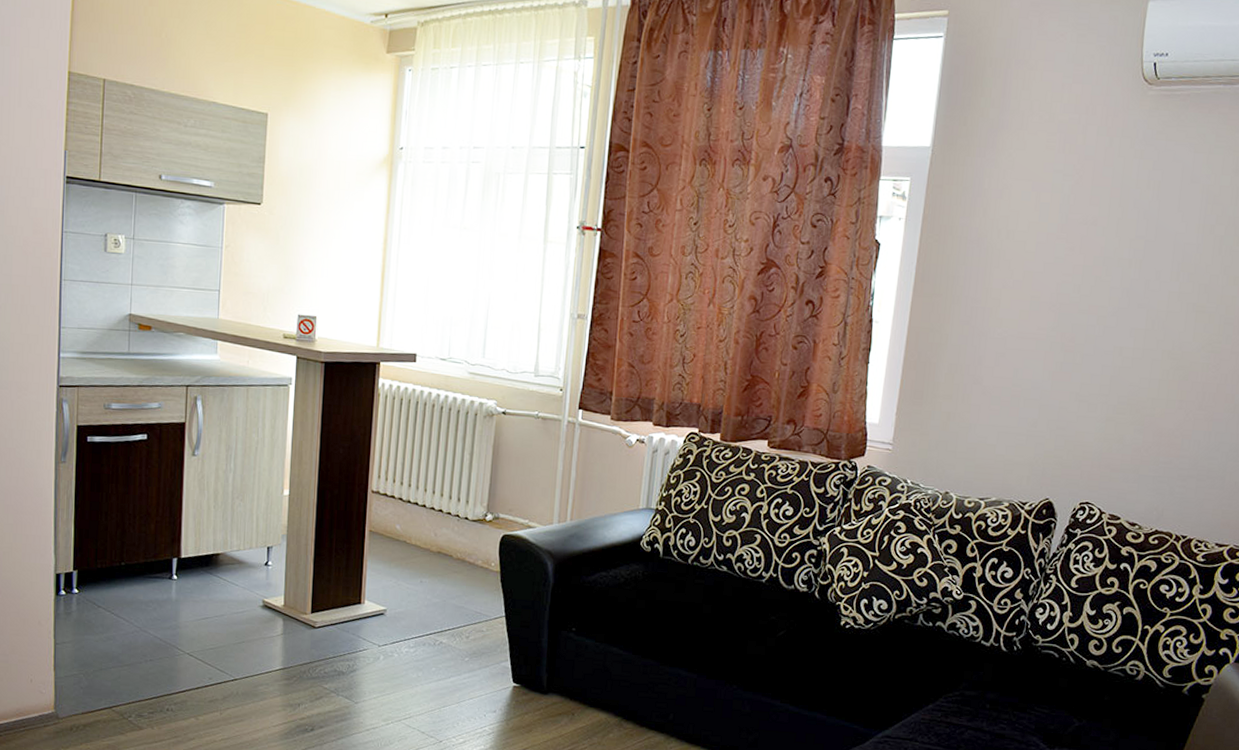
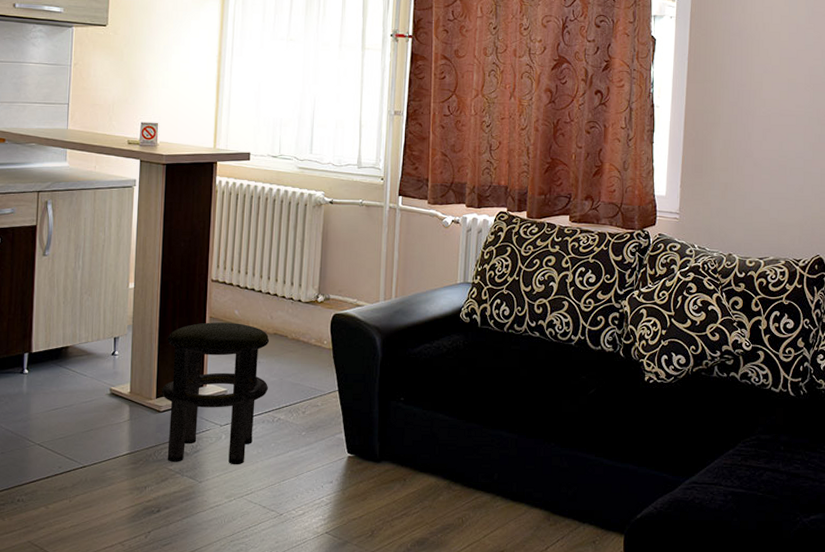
stool: none [316,536,433,688] -> present [161,322,270,465]

